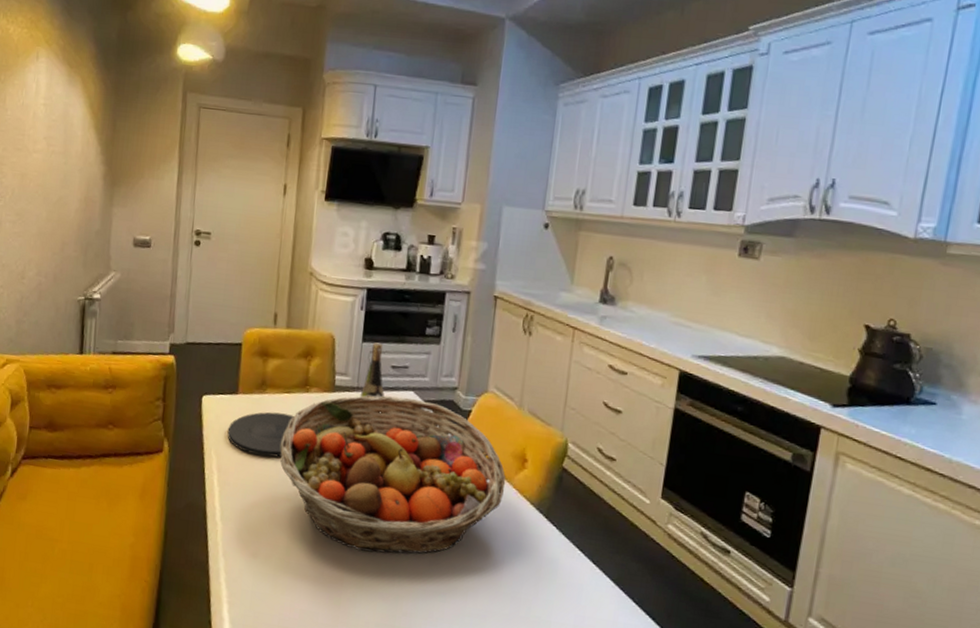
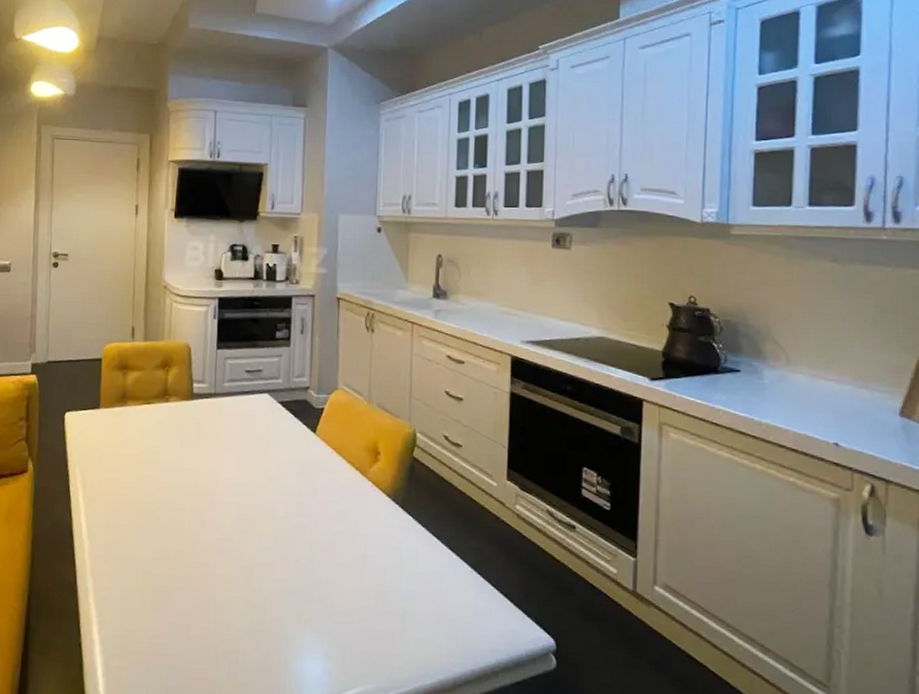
plate: present [227,412,294,458] -> none [90,424,156,469]
fruit basket: present [280,395,506,554] -> none [143,400,362,558]
wine bottle: present [359,342,385,413] -> none [217,349,241,417]

